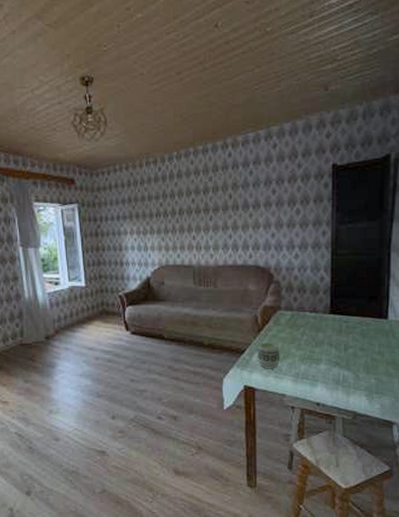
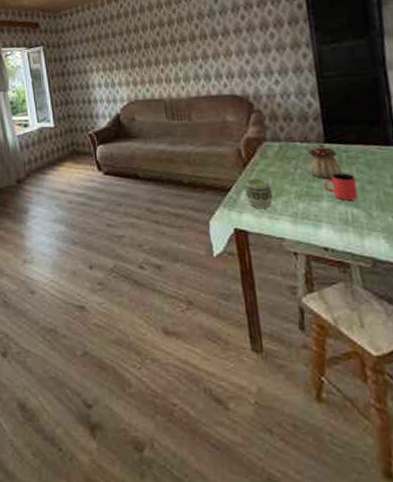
teapot: none [312,314,340,345] -> present [307,144,341,179]
cup: none [324,340,351,364] -> present [323,173,358,201]

